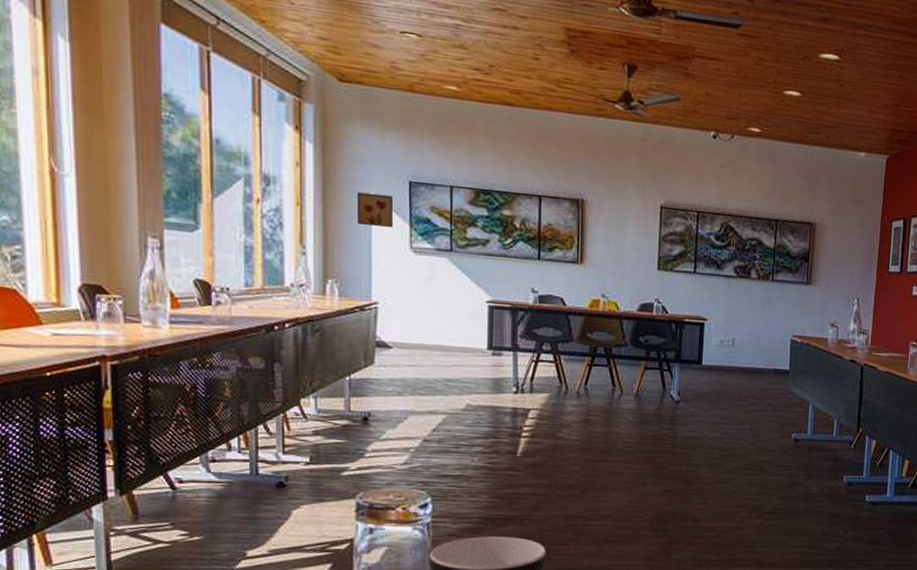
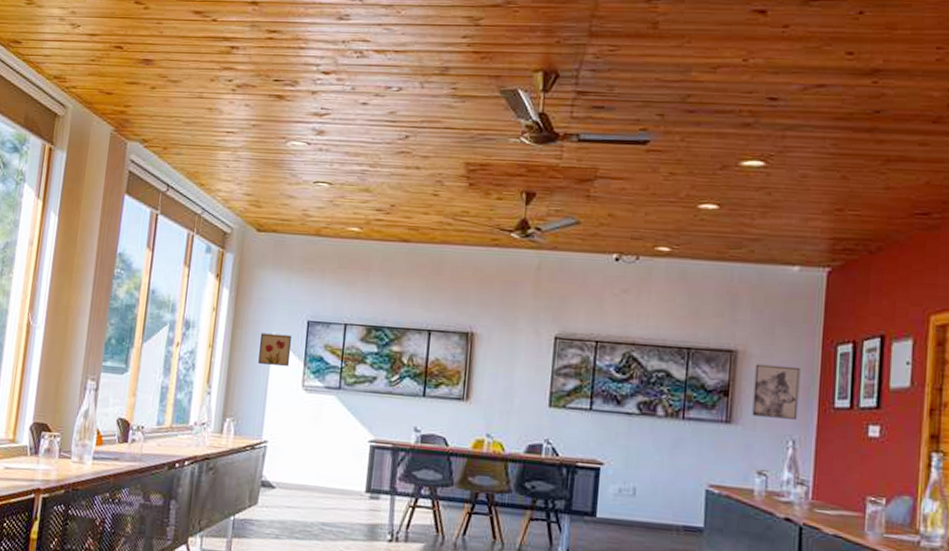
wall art: none [827,235,864,282] -> present [752,364,801,420]

